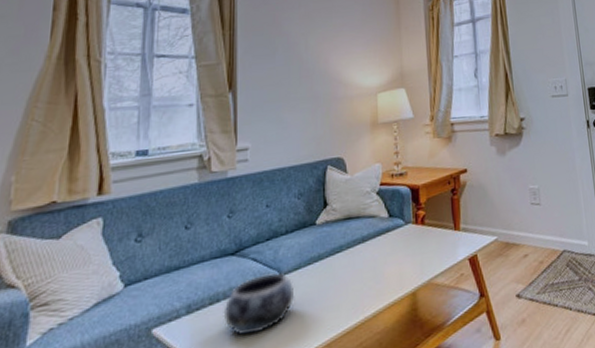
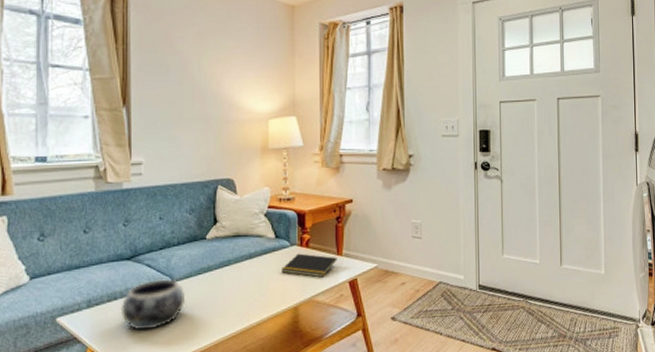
notepad: none [397,231,455,257] -> present [281,253,337,278]

